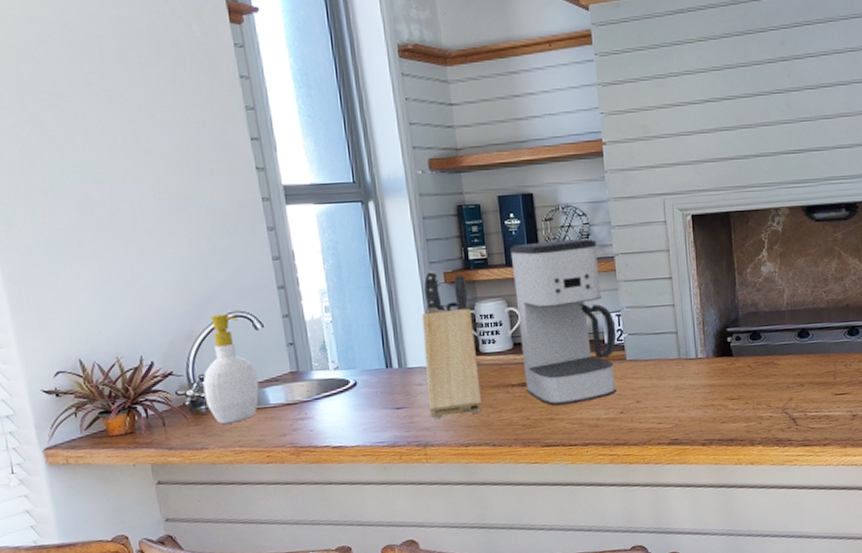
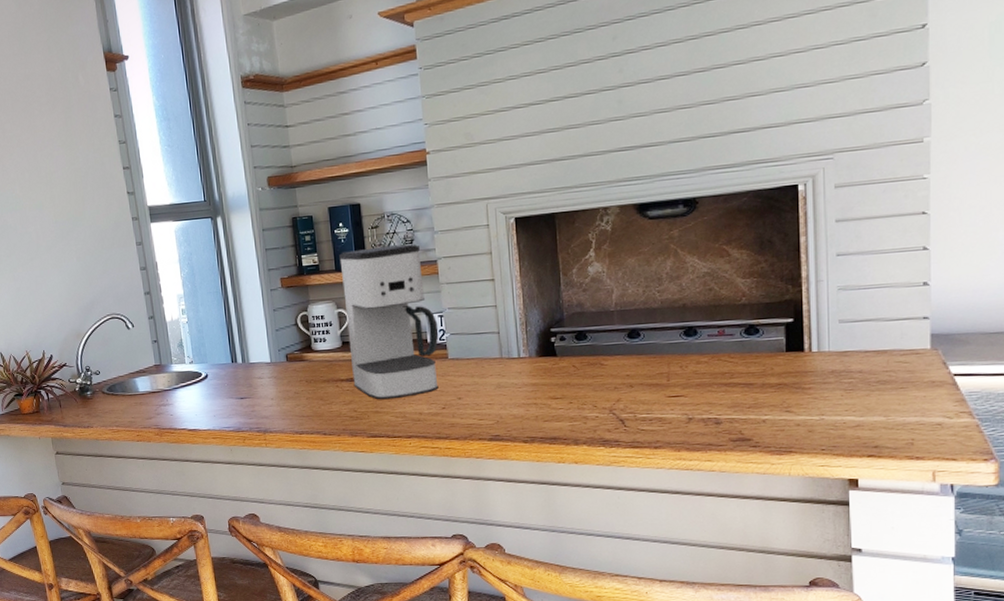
soap bottle: present [203,314,260,424] -> none [88,316,131,407]
knife block: present [421,270,482,419] -> none [261,276,314,408]

